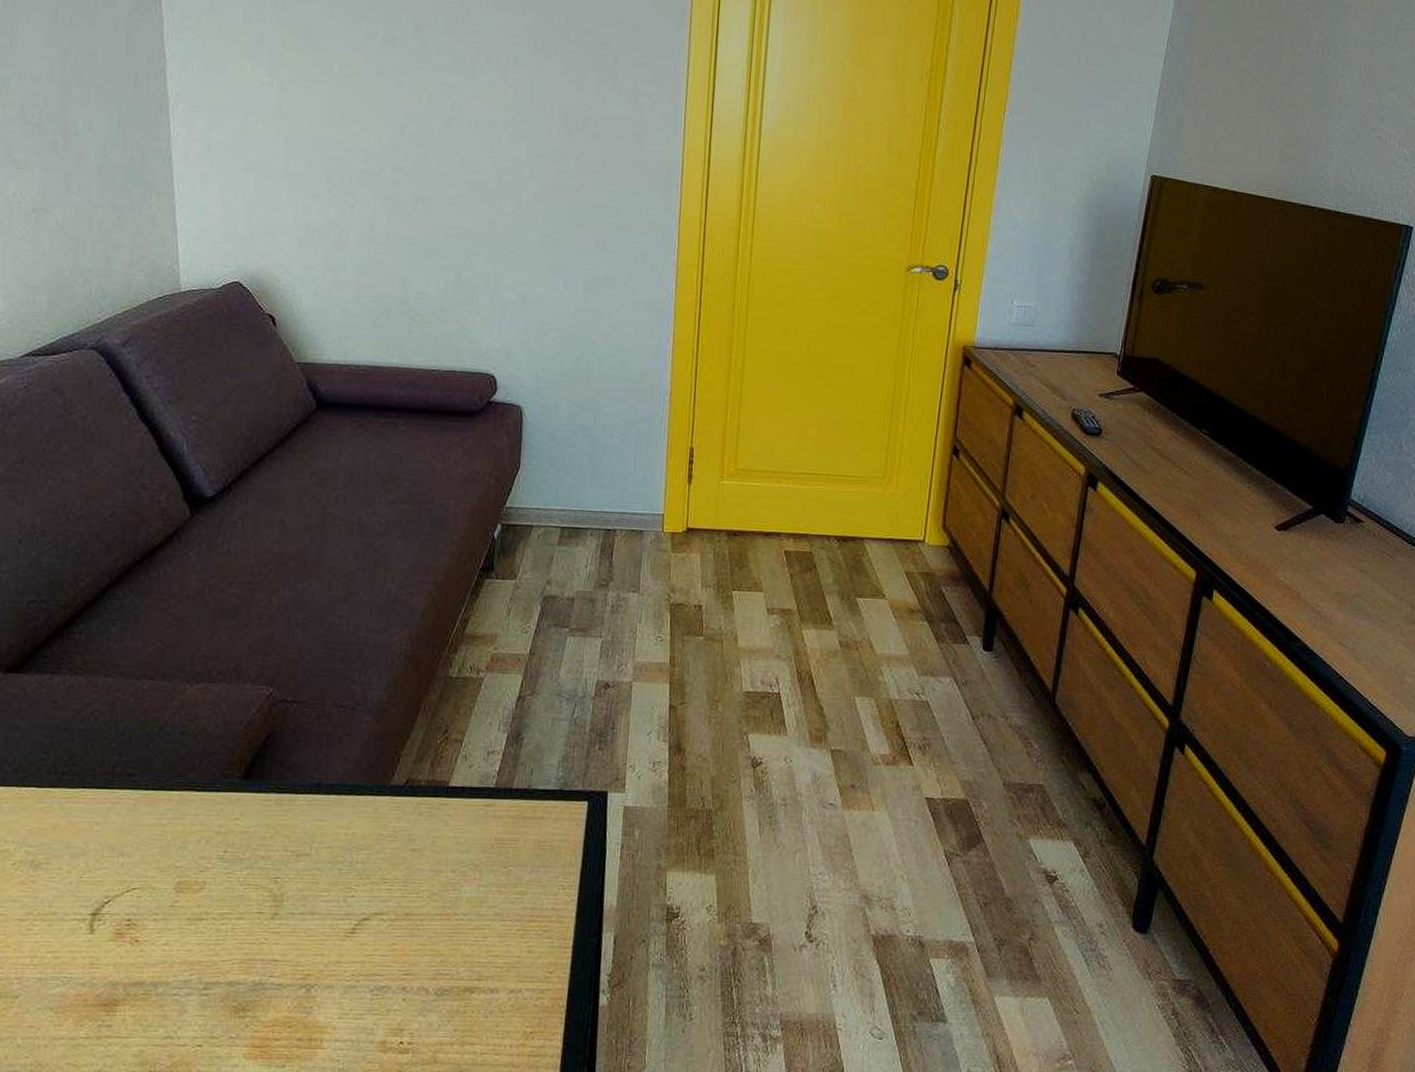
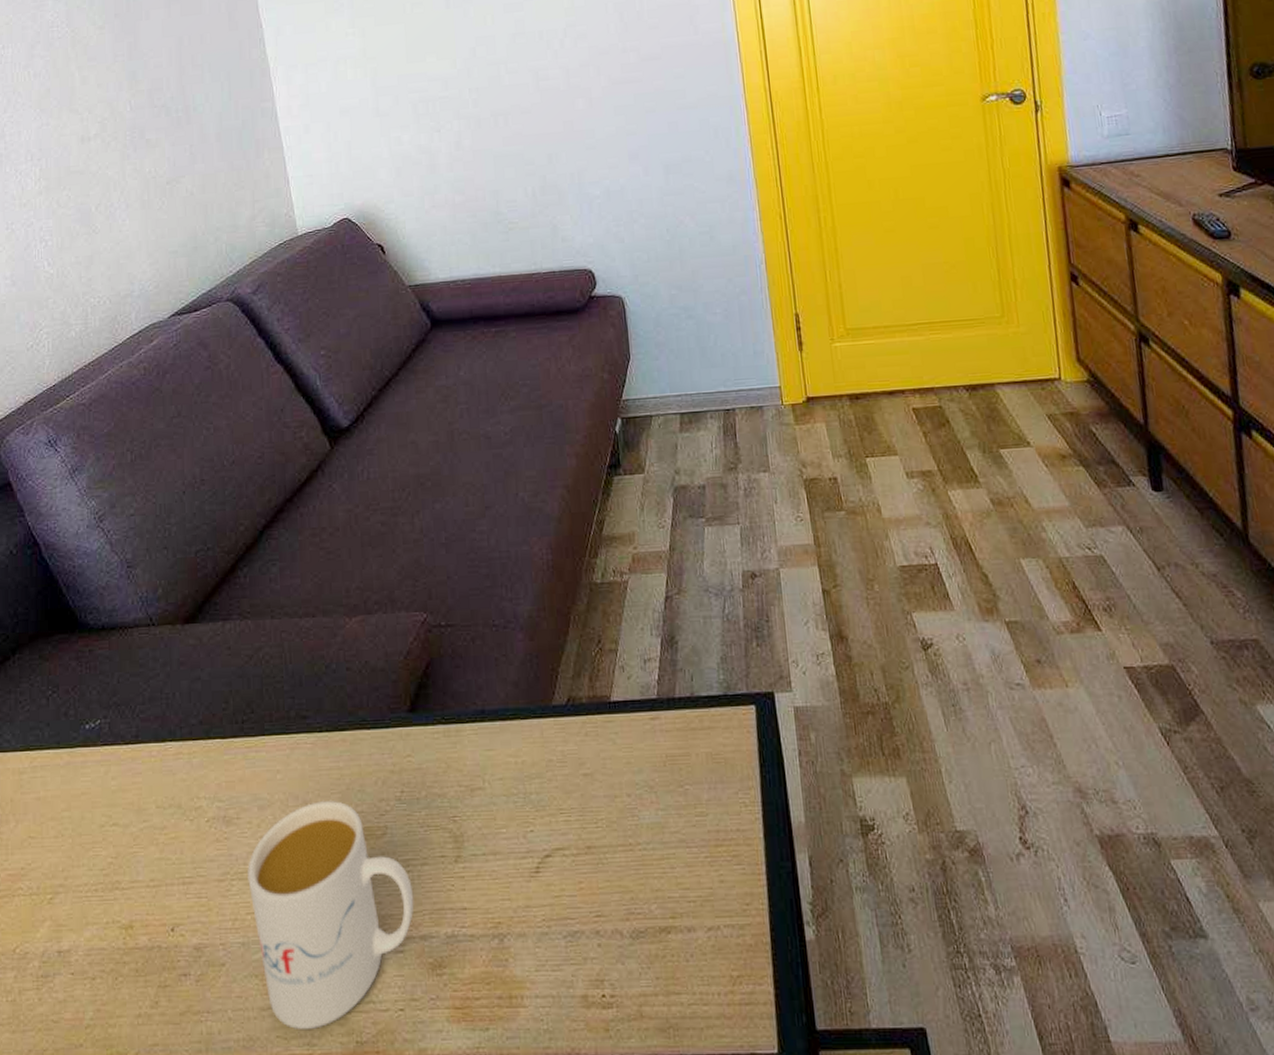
mug: none [52,853,226,1059] -> present [247,800,414,1030]

